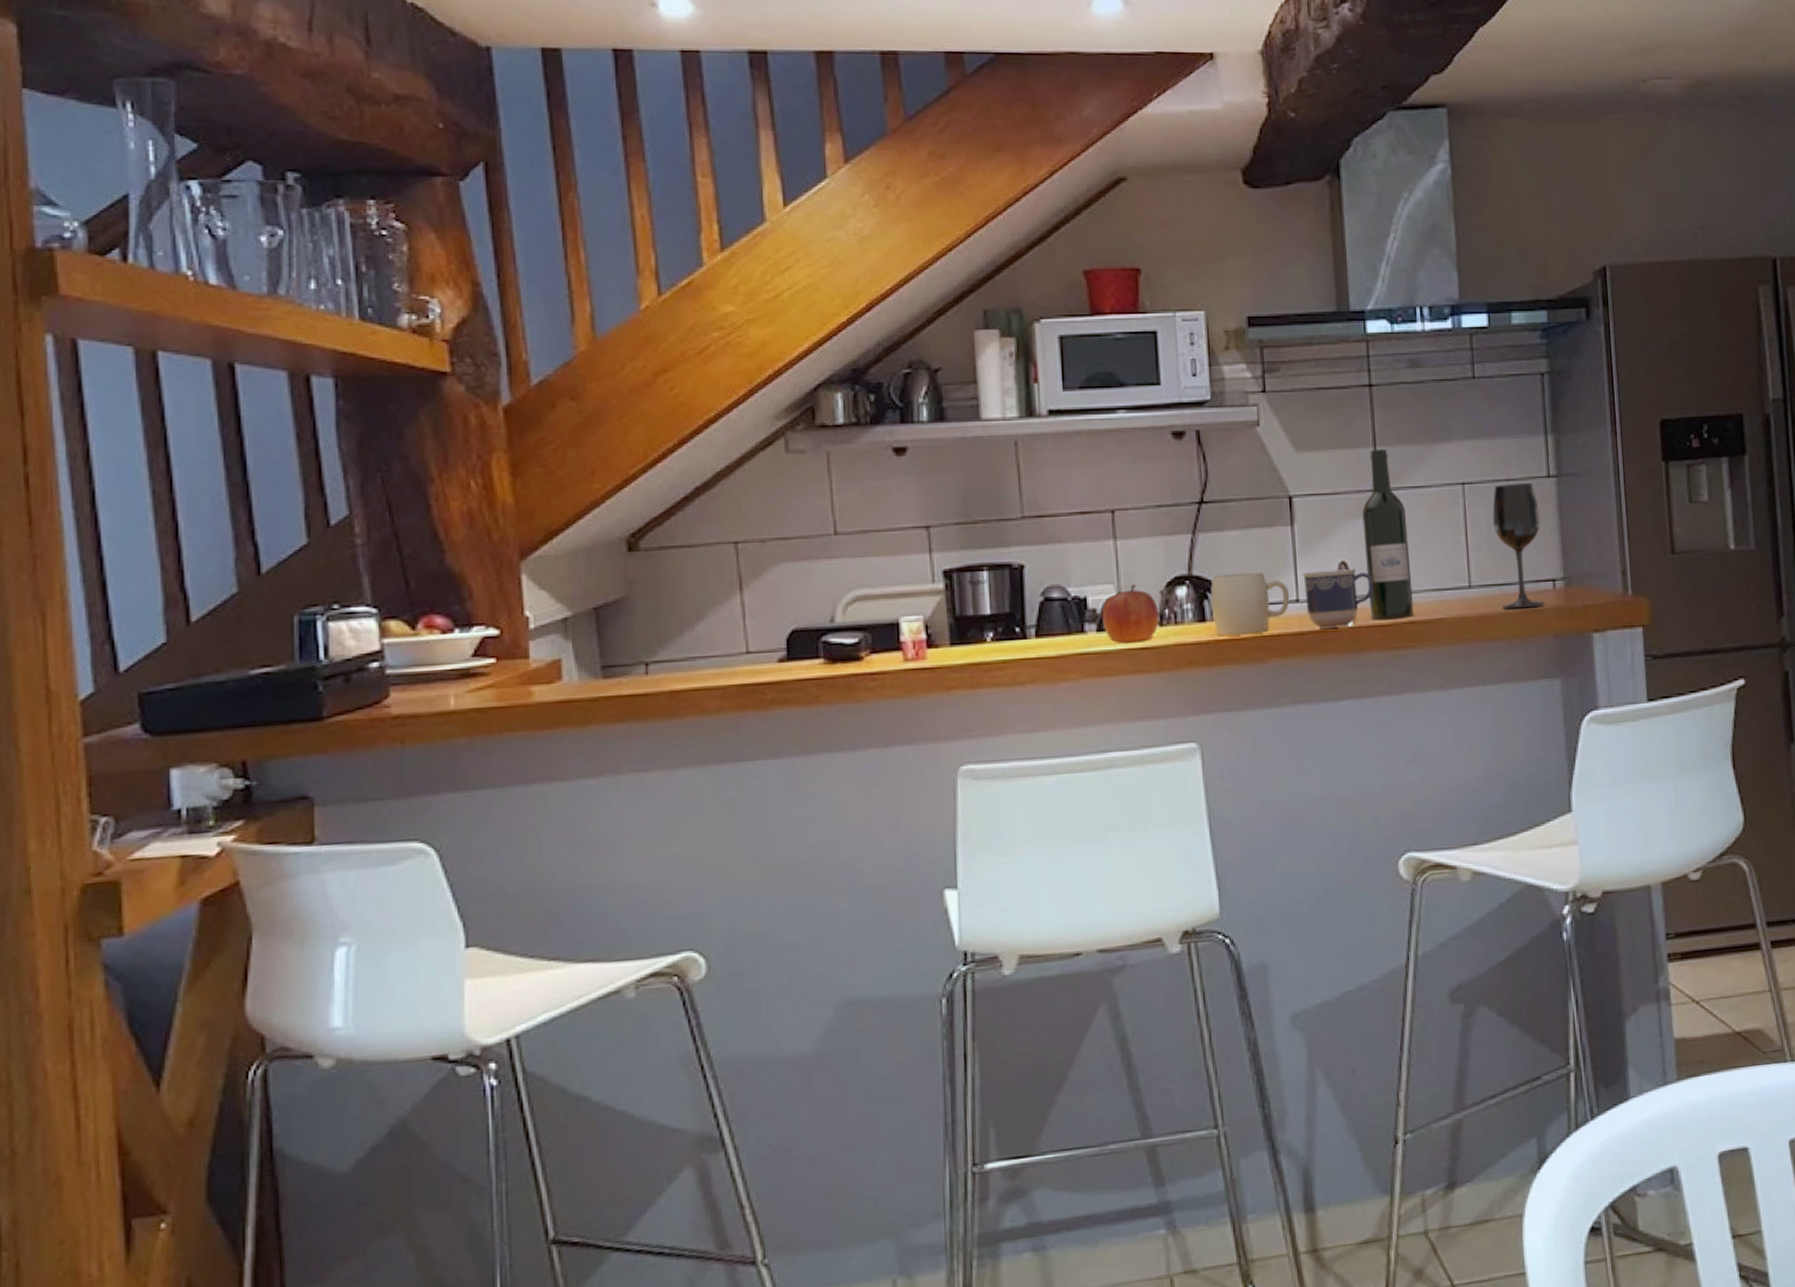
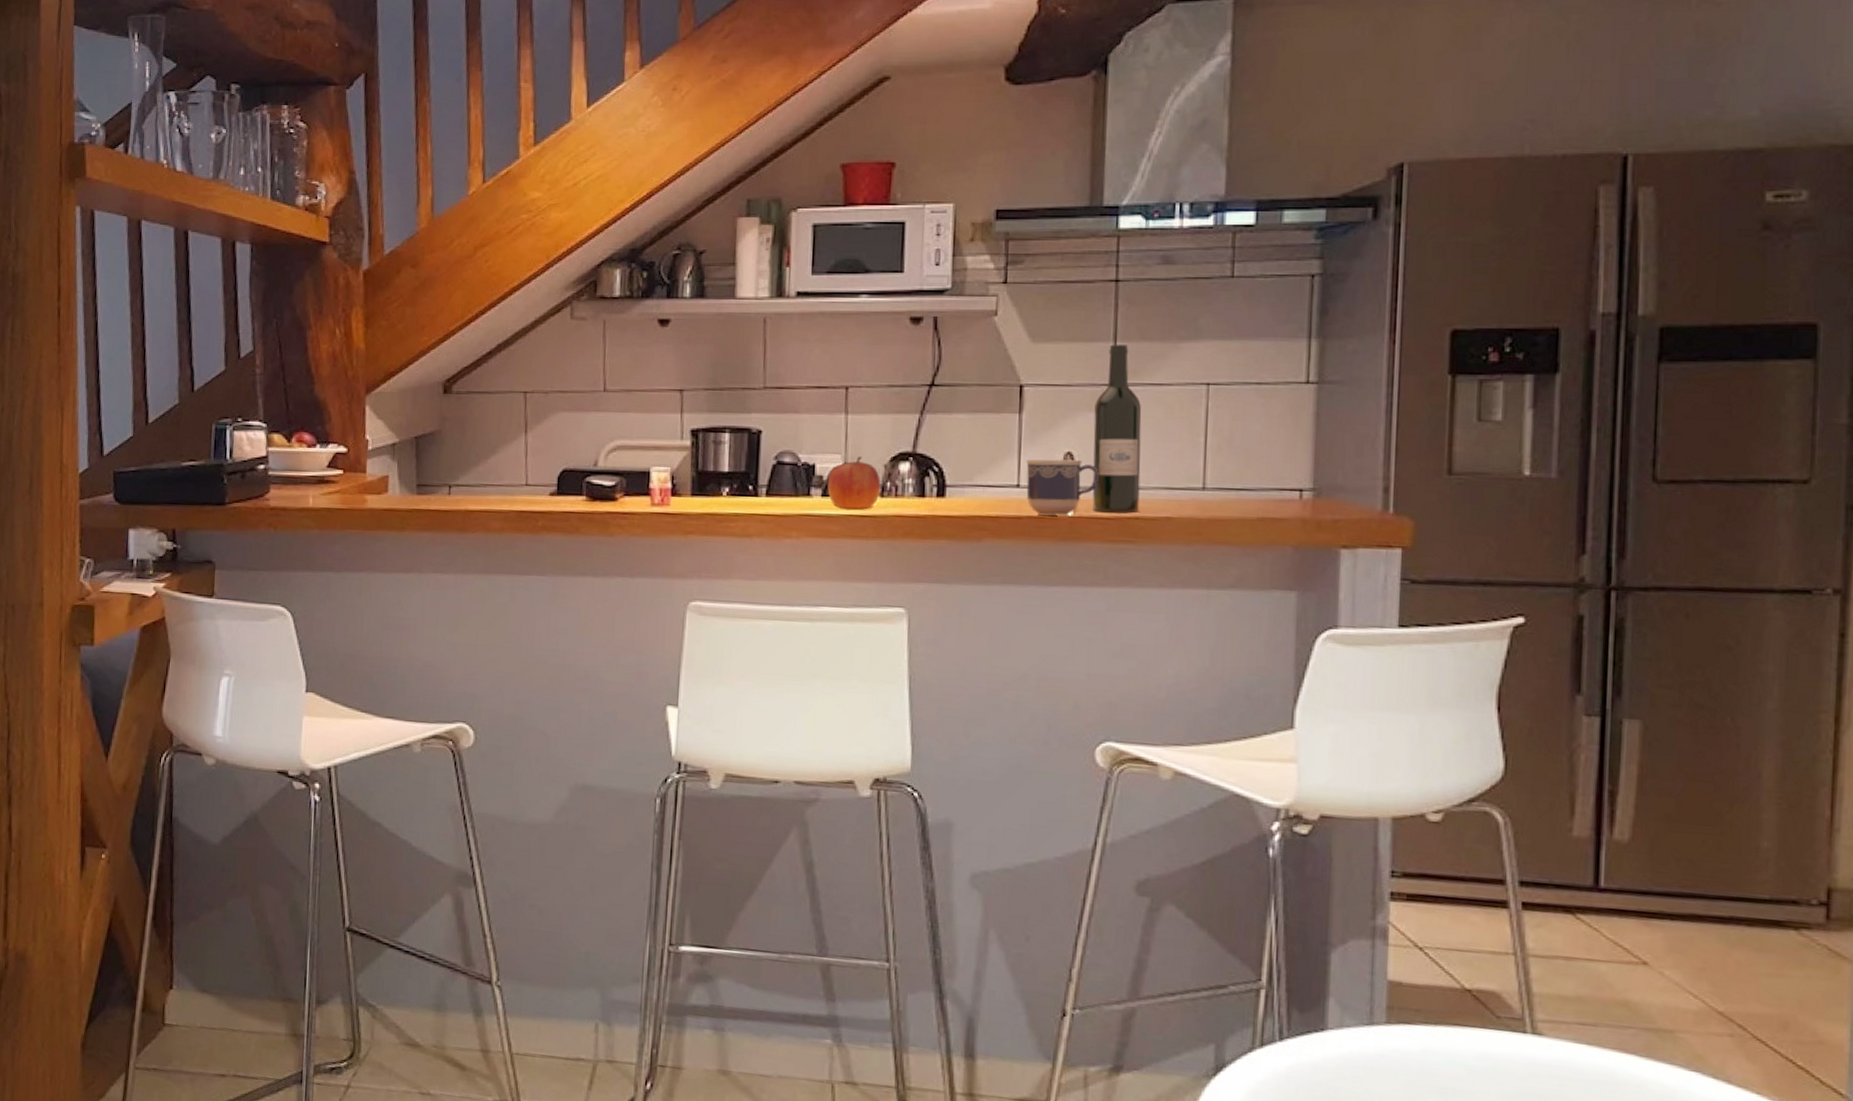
mug: present [1210,572,1289,637] -> none [932,454,1010,514]
wine glass: present [1492,482,1545,609] -> none [1237,387,1293,516]

